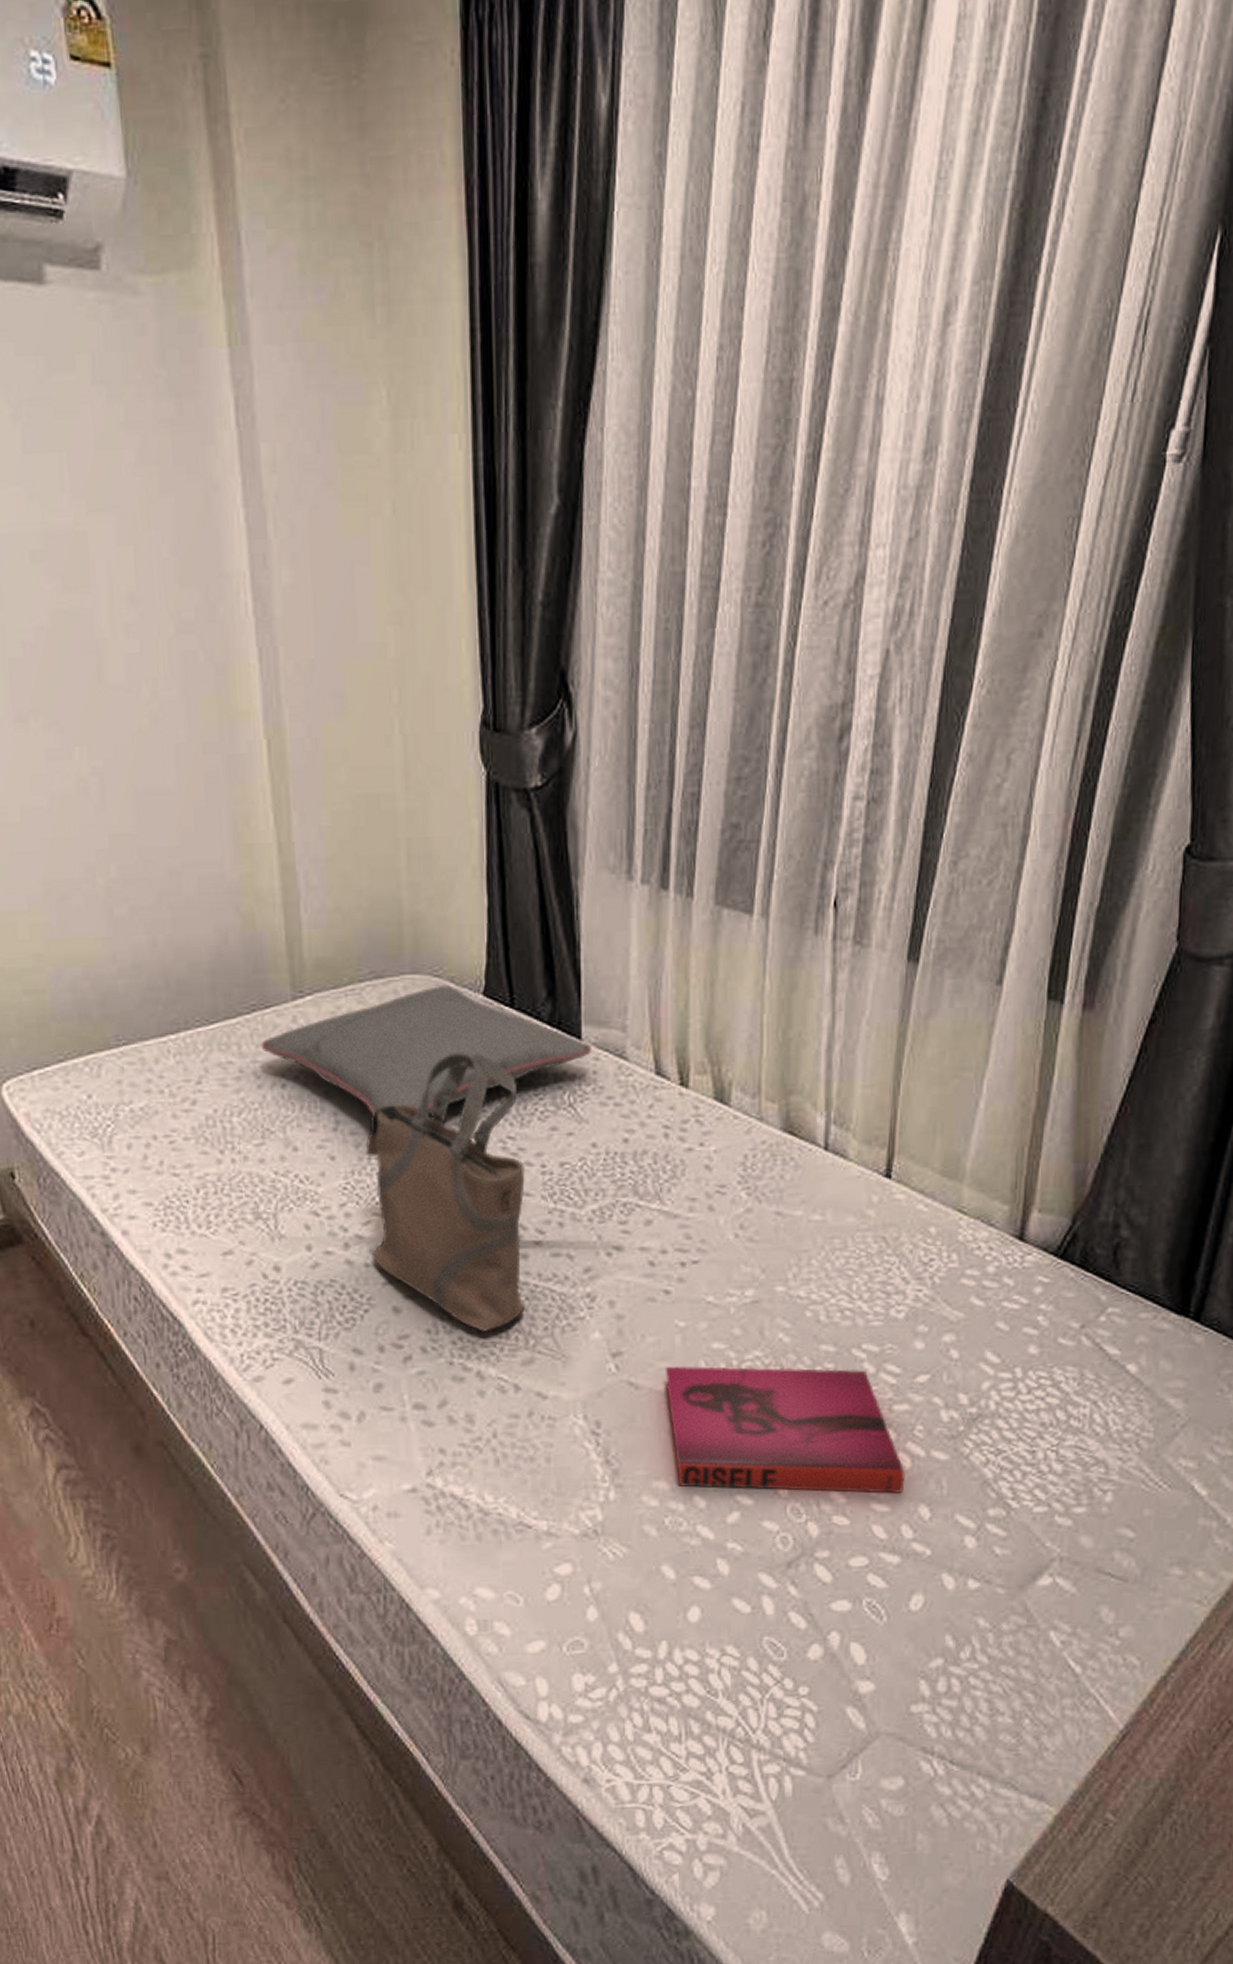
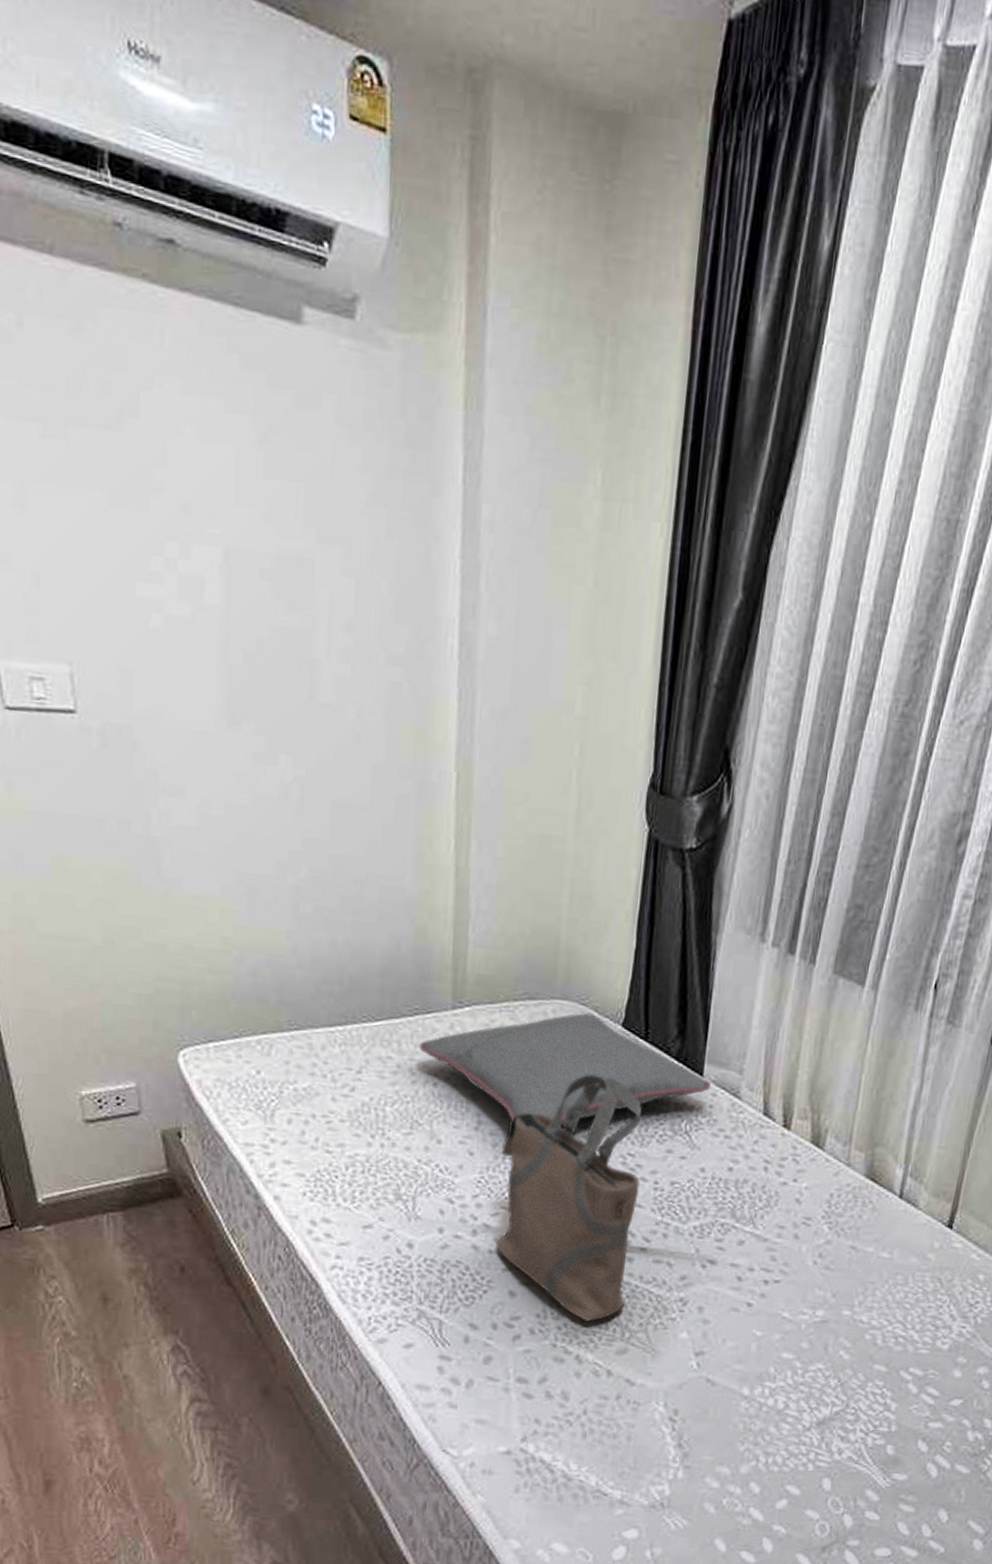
hardback book: present [665,1365,905,1493] -> none [737,1368,932,1498]

